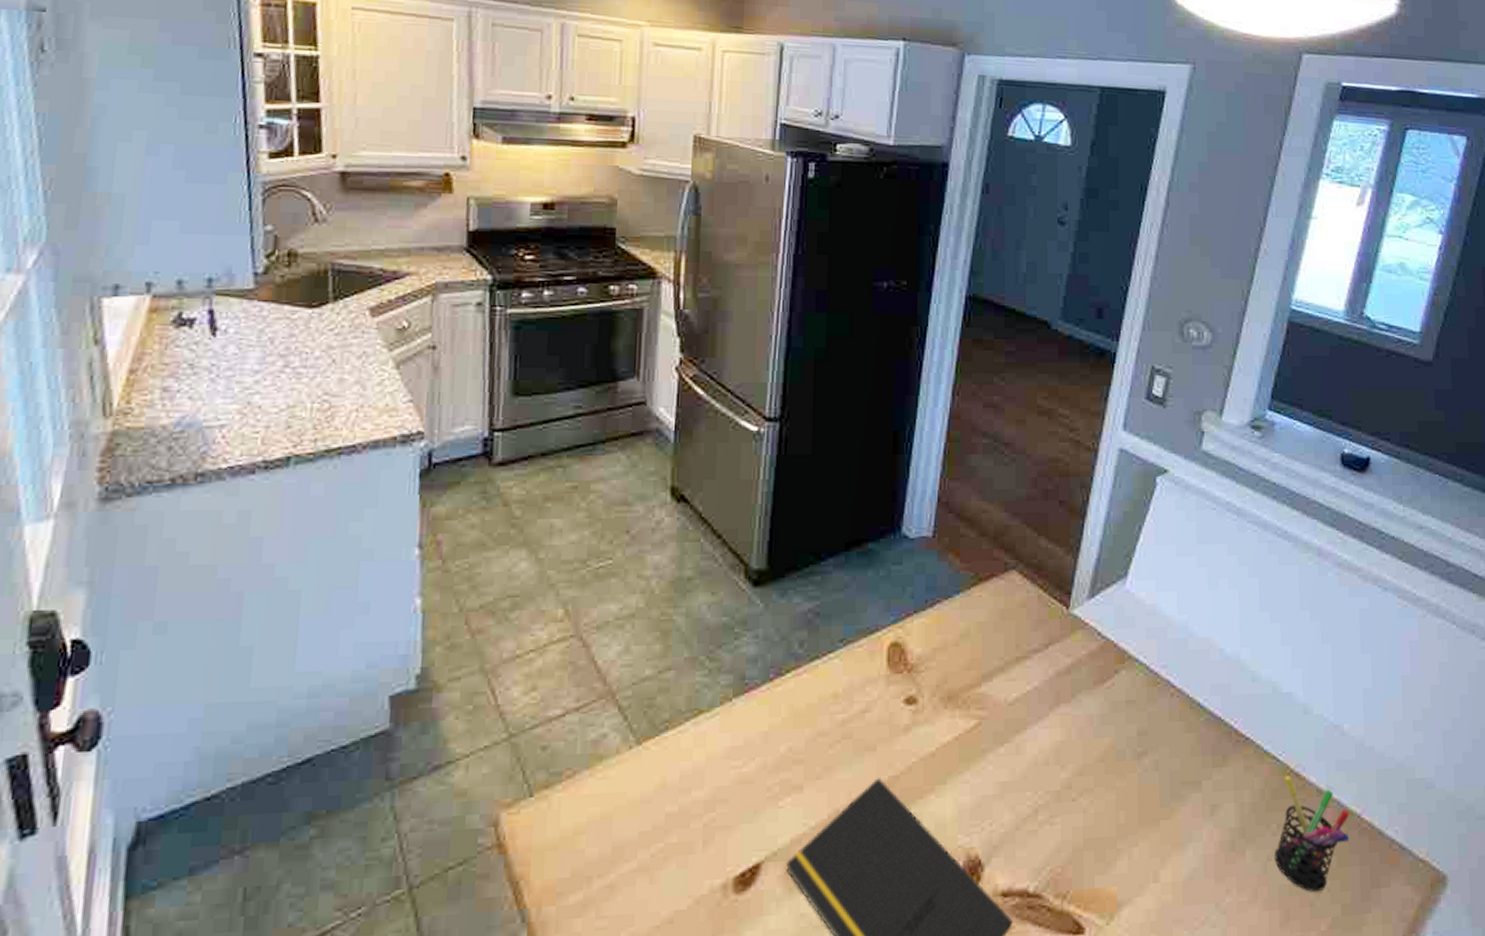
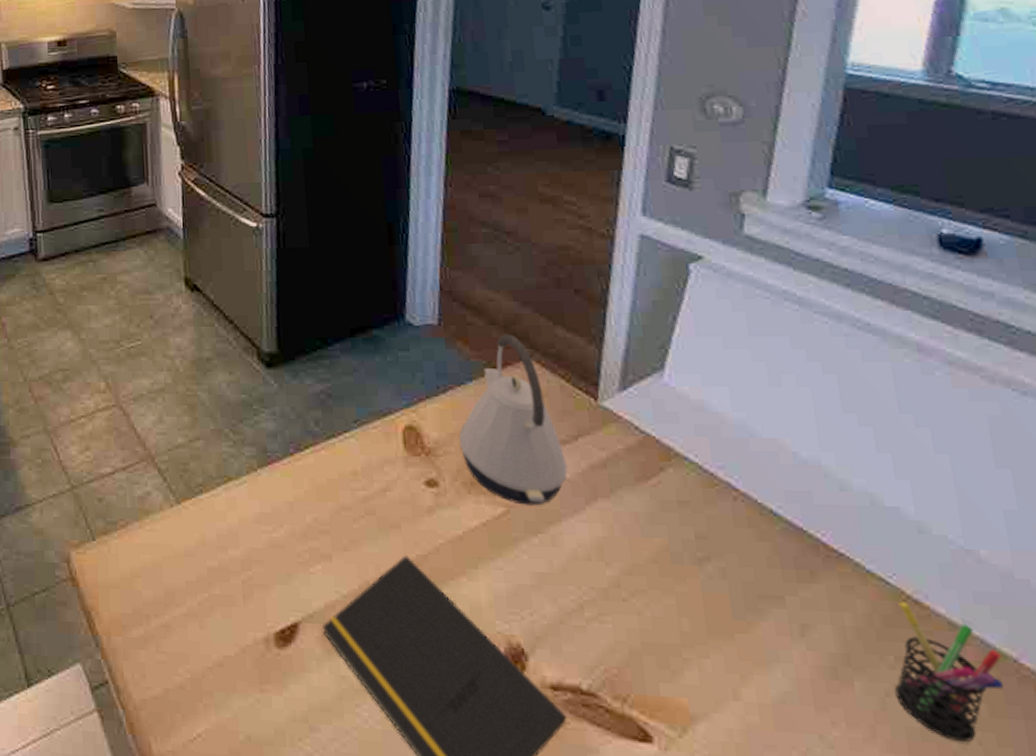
kettle: none [942,546,1036,716] -> present [459,334,568,506]

